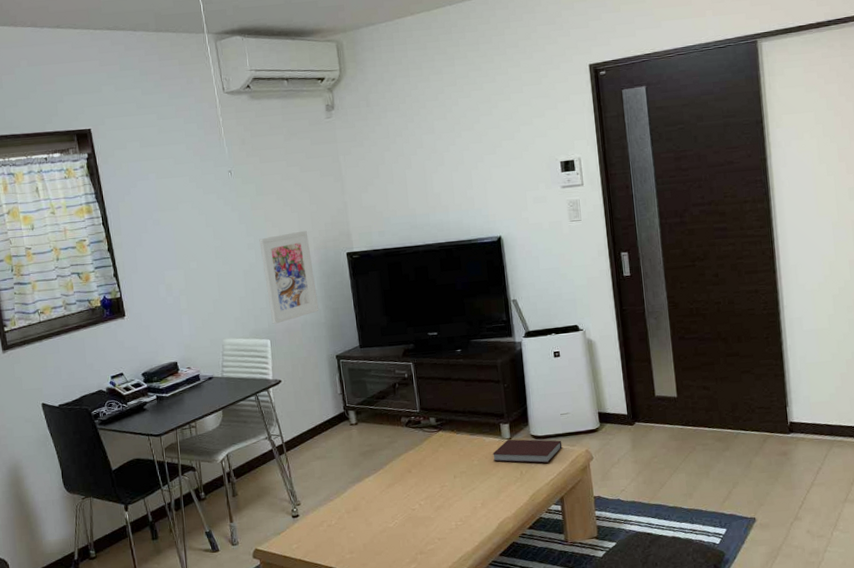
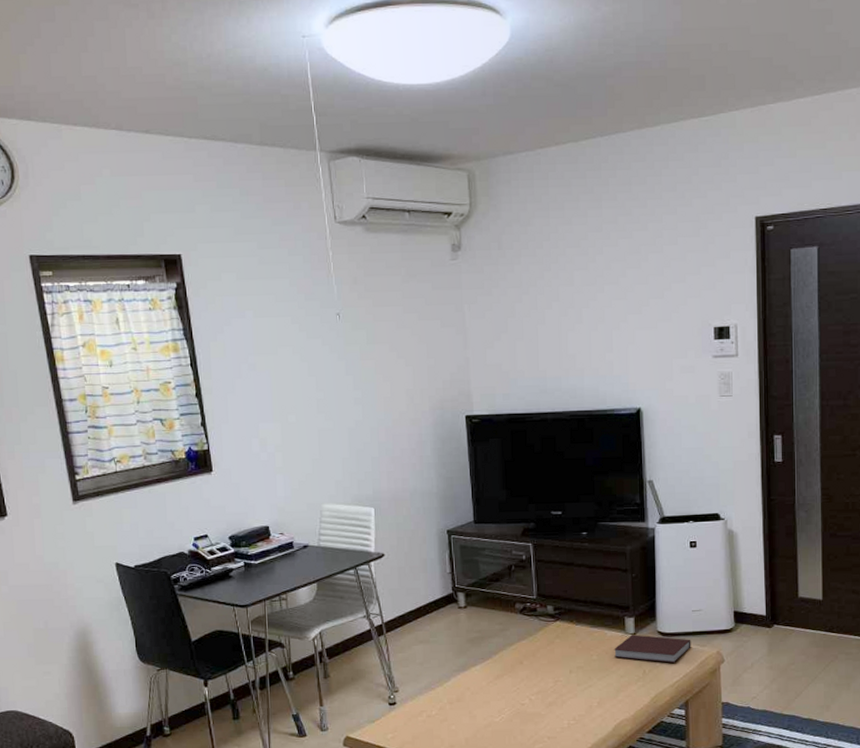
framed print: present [259,230,319,324] -> none [367,387,431,491]

